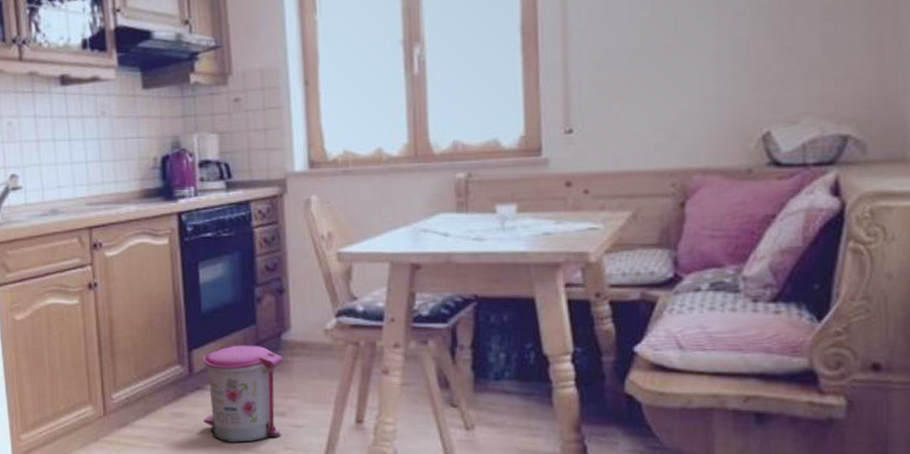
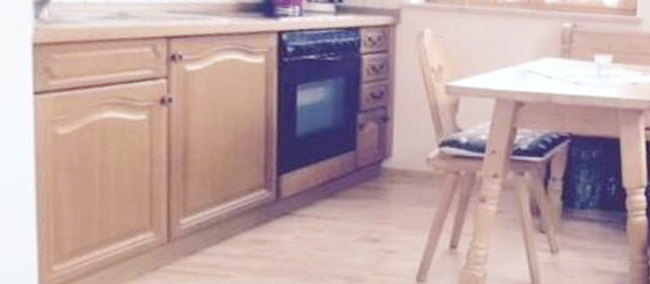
trash can: present [202,345,284,443] -> none [288,171,382,269]

